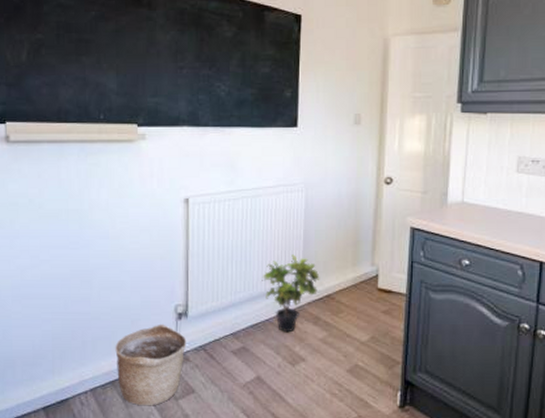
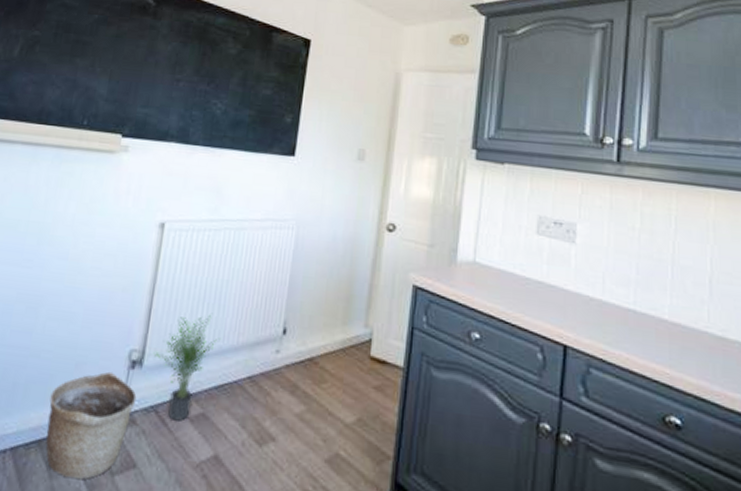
potted plant: none [195,269,250,356] -> present [153,314,220,423]
potted plant: present [262,254,320,333] -> none [235,302,304,401]

